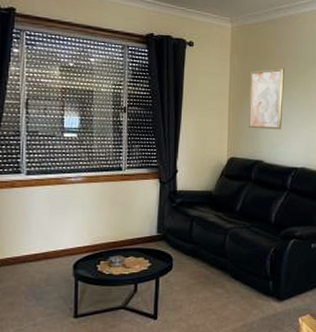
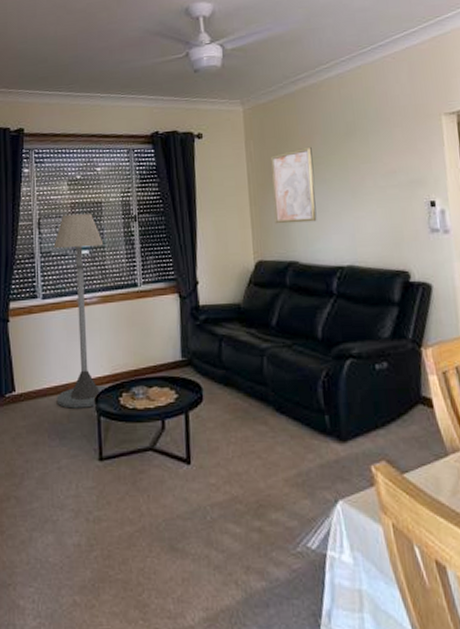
floor lamp: none [35,98,92,274] -> present [53,213,108,409]

